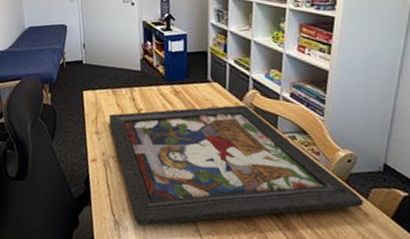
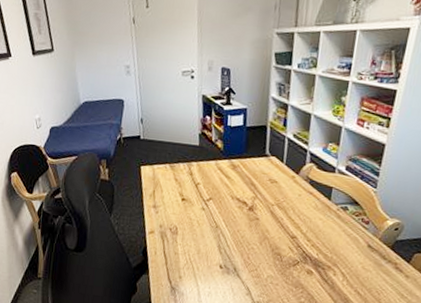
board game: present [109,105,364,227] -> none [166,178,406,291]

